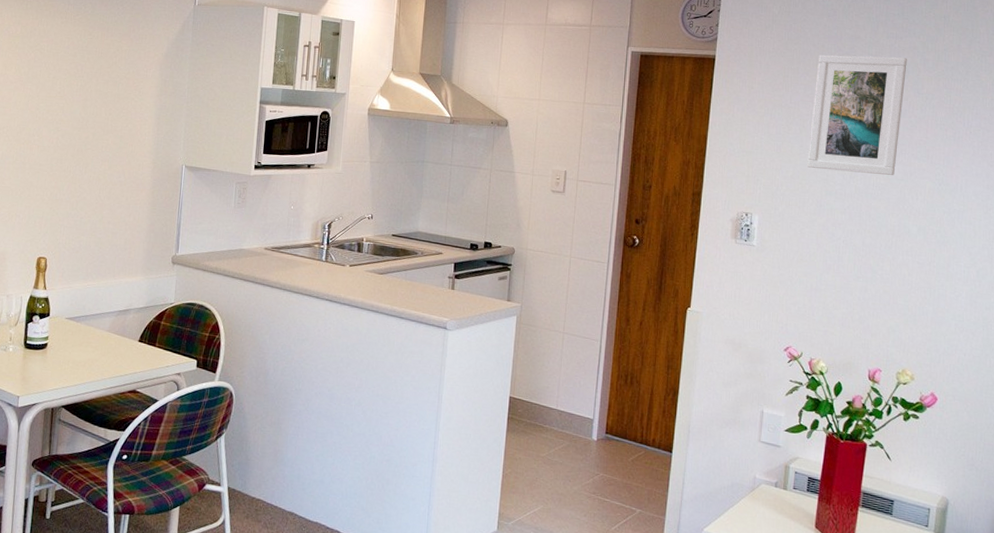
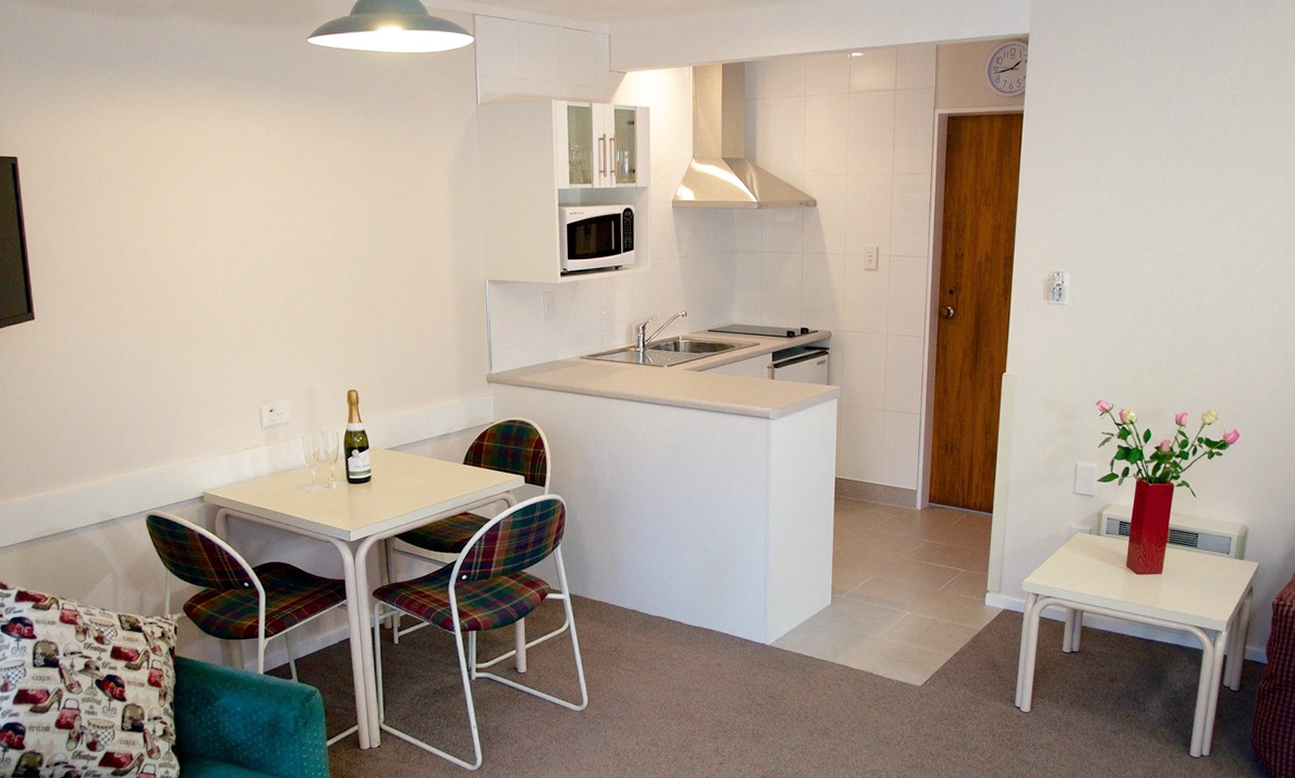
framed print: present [807,55,907,175] -> none [1117,95,1215,221]

